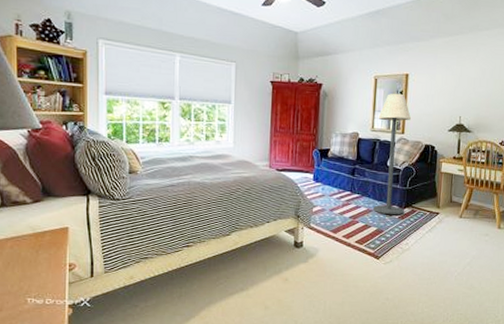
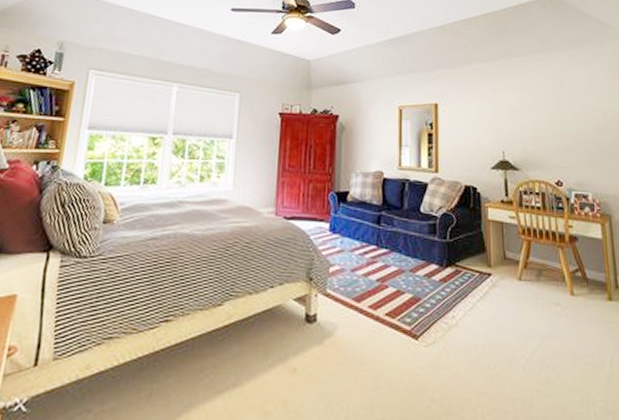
floor lamp: present [373,93,411,215] -> none [405,125,446,277]

